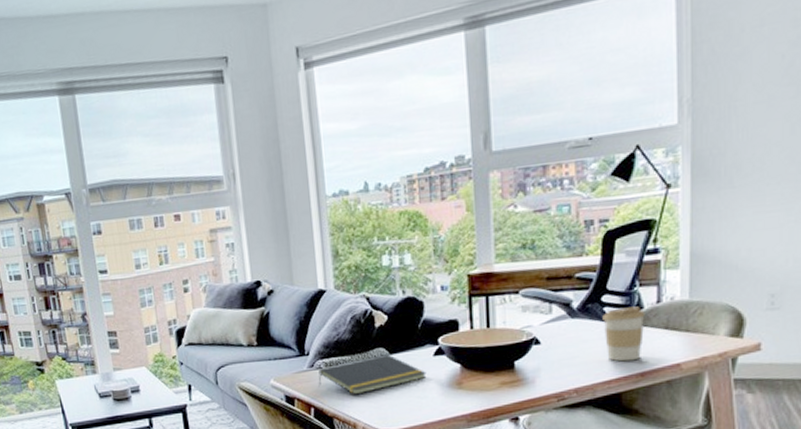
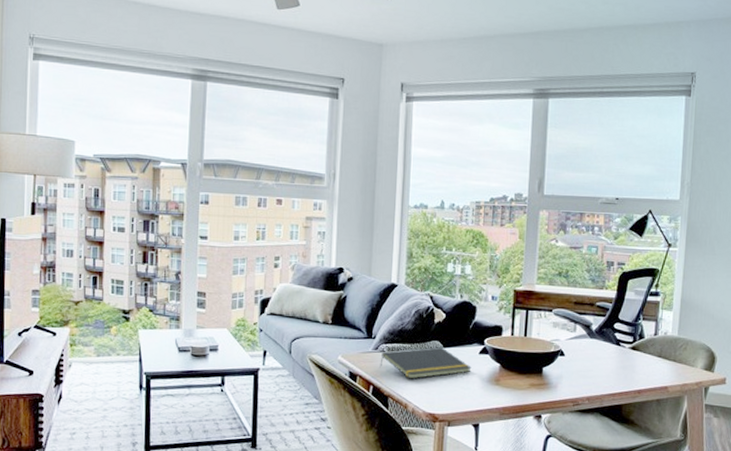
coffee cup: present [602,306,645,362] -> none [613,335,645,380]

